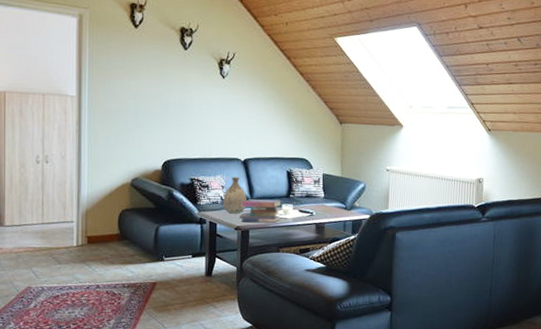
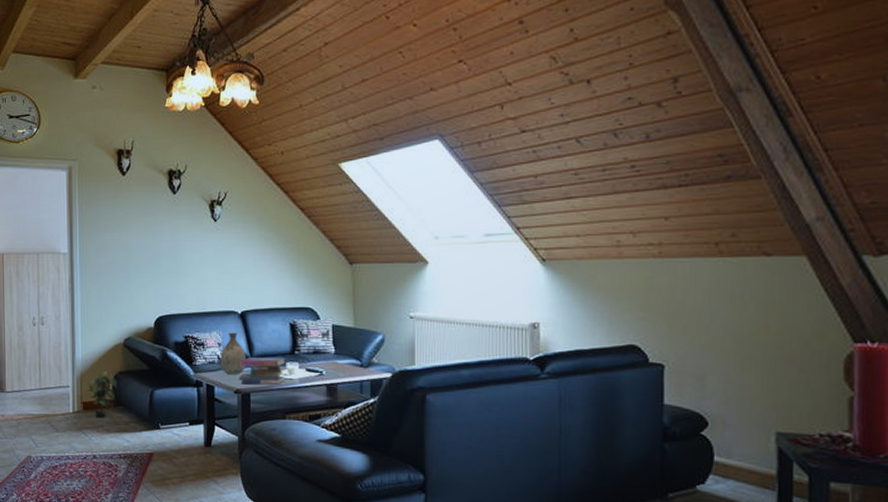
potted plant: none [90,208,126,251] -> present [85,371,120,418]

